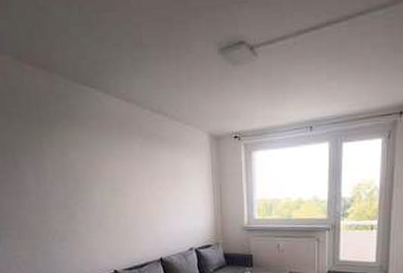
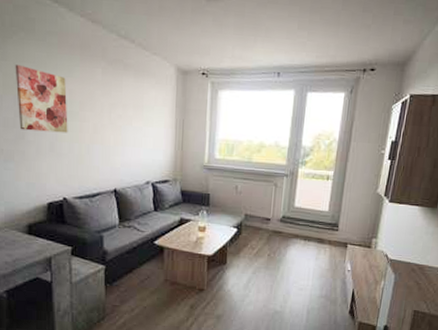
wall art: none [61,150,114,211] -> present [15,65,68,133]

